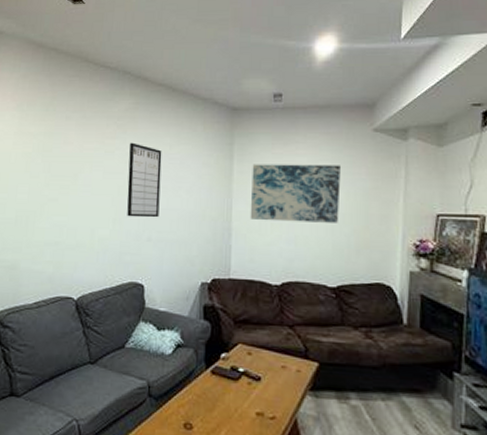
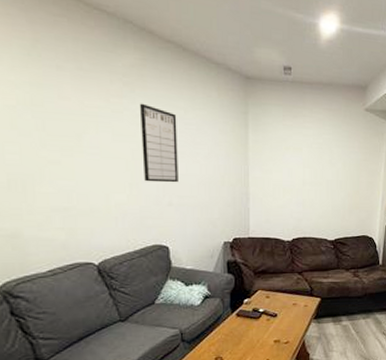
wall art: present [250,164,341,223] -> none [265,134,339,189]

